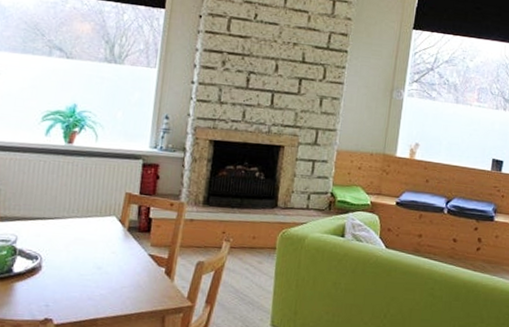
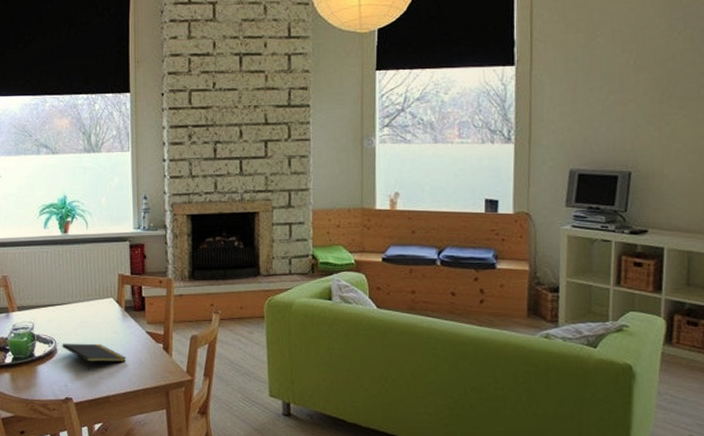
notepad: none [48,259,123,291] -> present [62,343,127,371]

